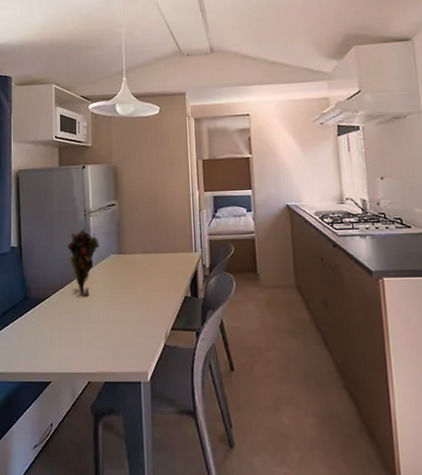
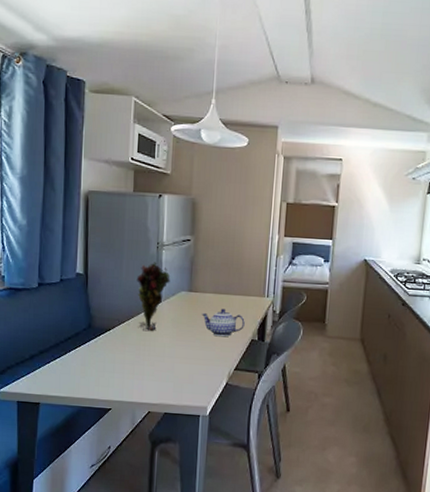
teapot: none [132,267,176,297] -> present [201,308,245,337]

